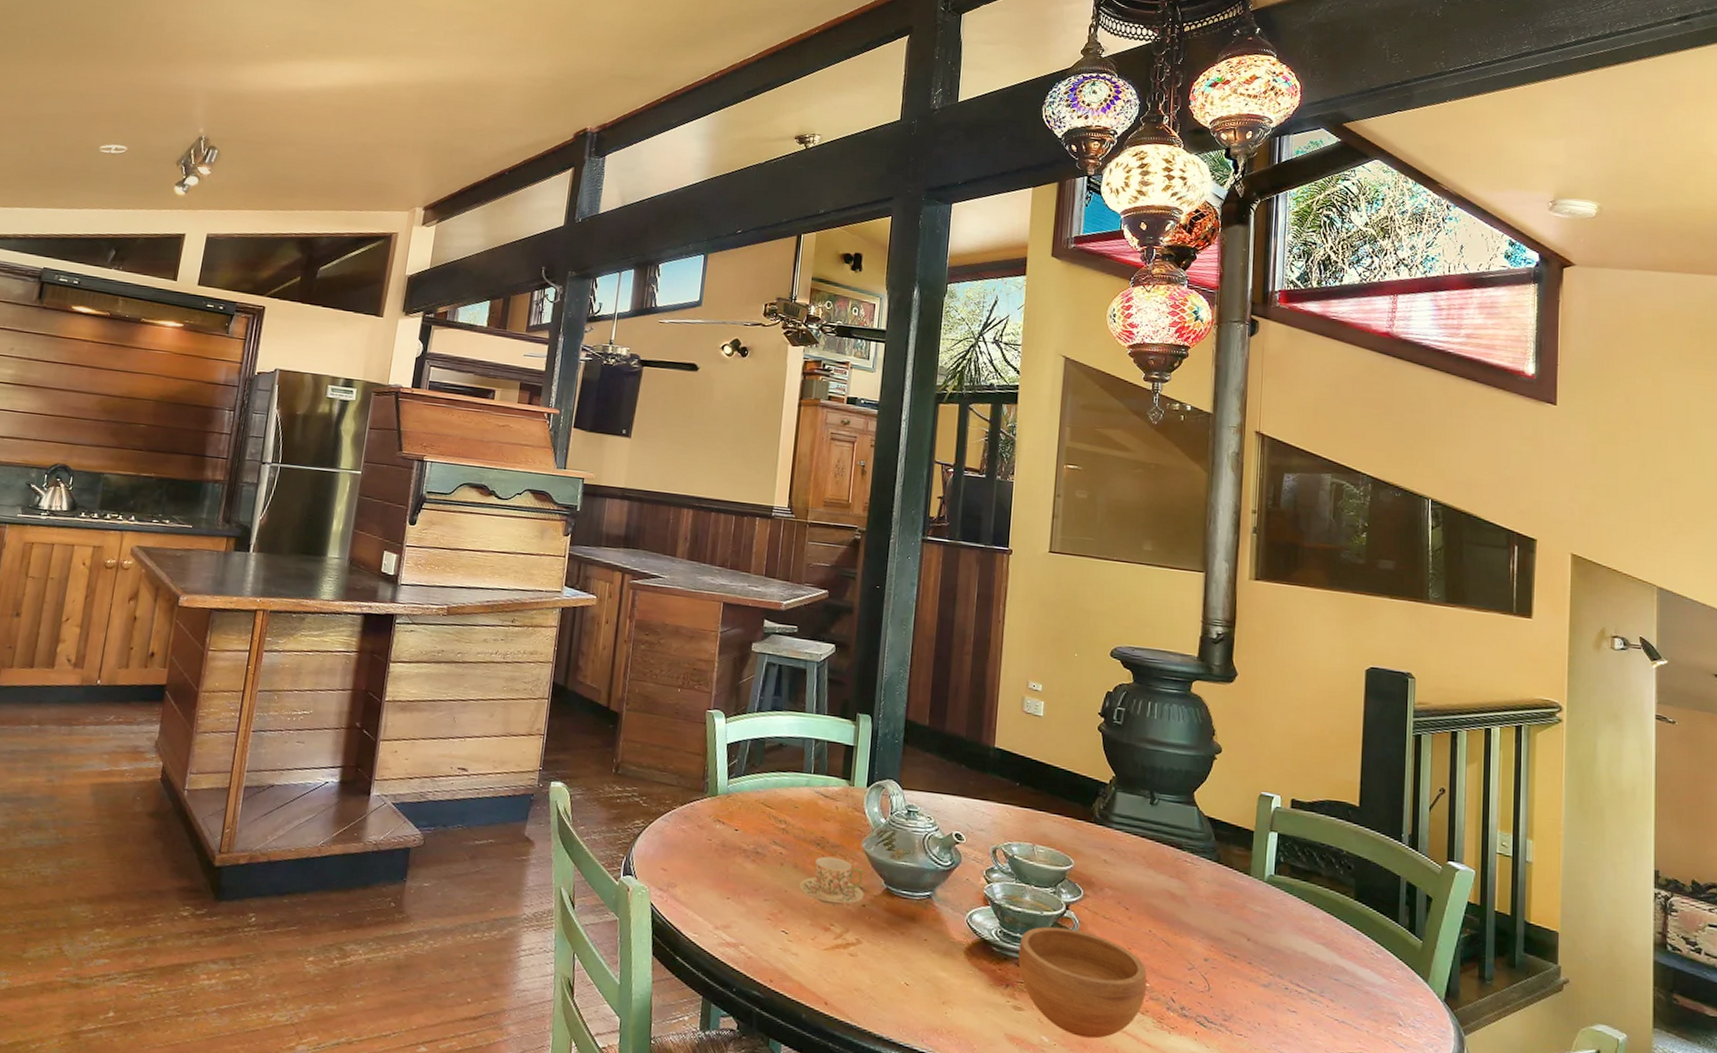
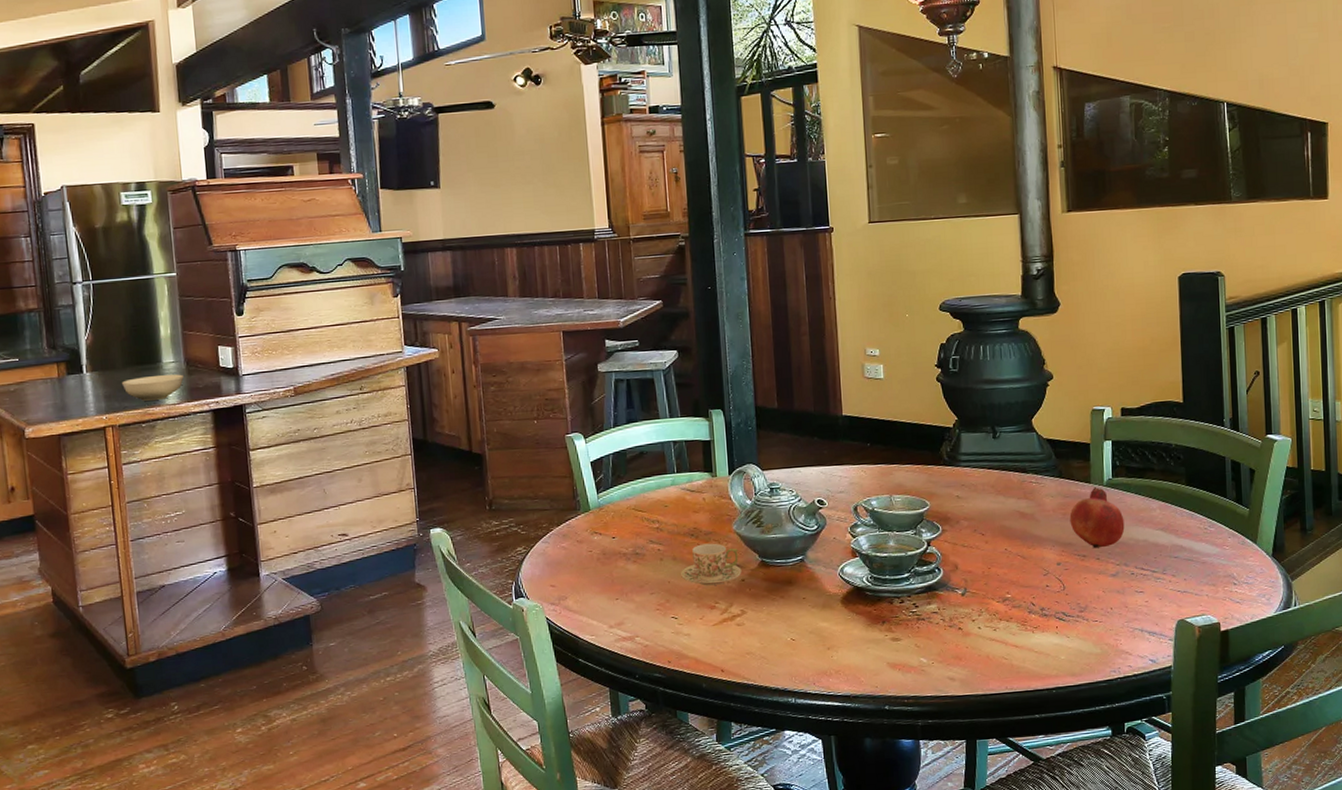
bowl: none [283,566,344,594] -> present [121,374,184,401]
bowl: present [1018,926,1148,1039] -> none [889,561,1009,652]
fruit: none [1223,881,1283,952] -> present [1069,487,1125,549]

